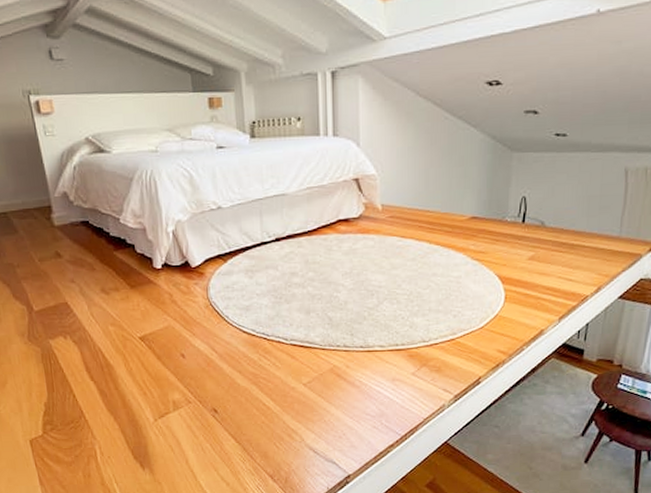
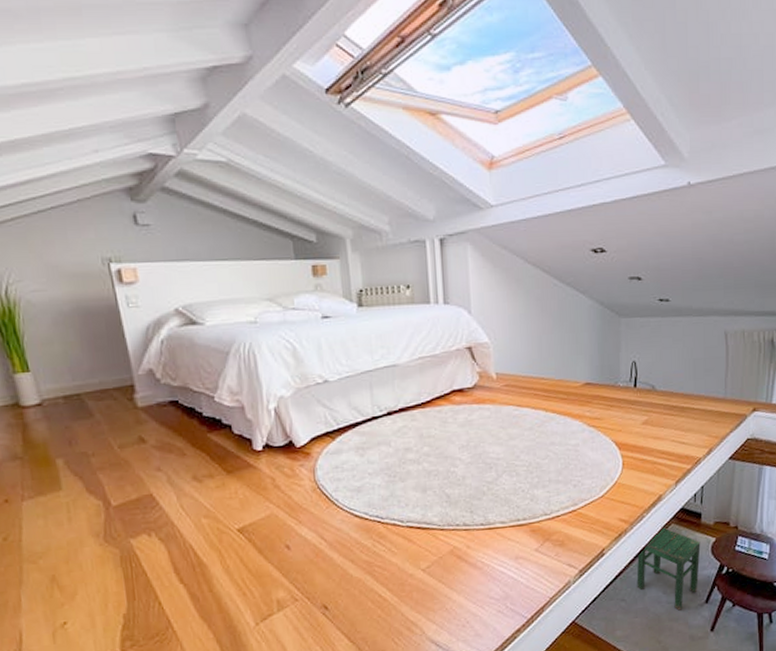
stool: none [511,360,581,441] -> present [636,526,701,611]

